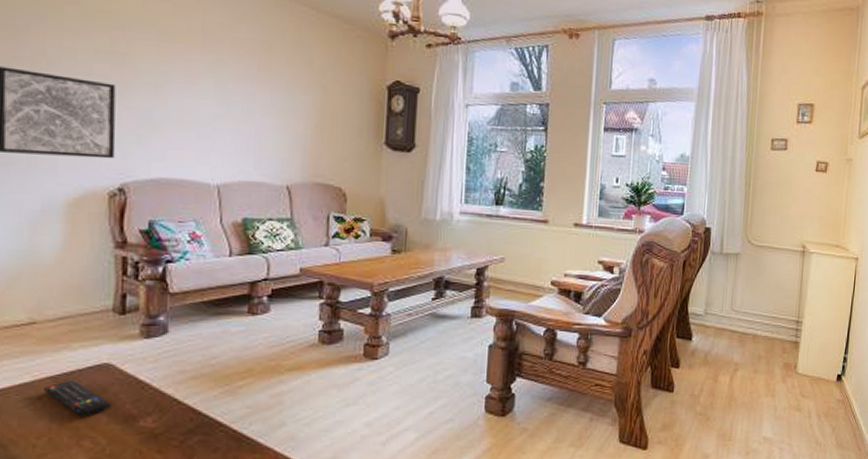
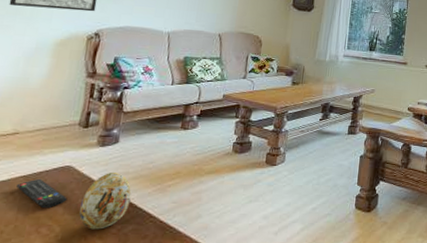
decorative egg: none [127,370,192,442] -> present [79,171,132,230]

